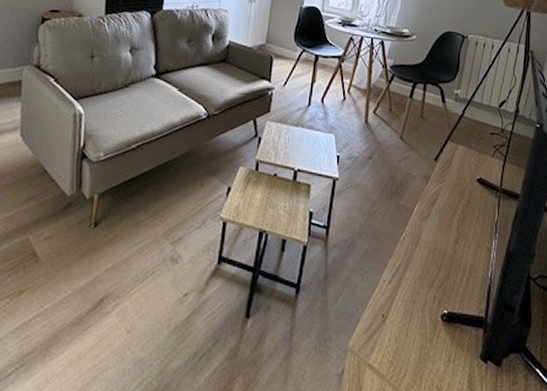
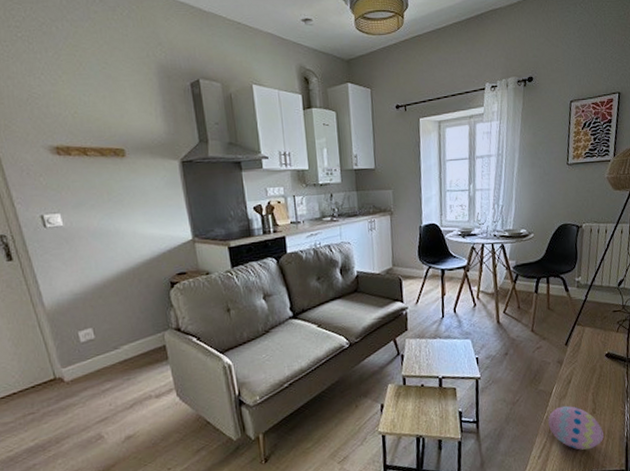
decorative egg: none [405,228,465,285] -> present [548,405,604,451]

